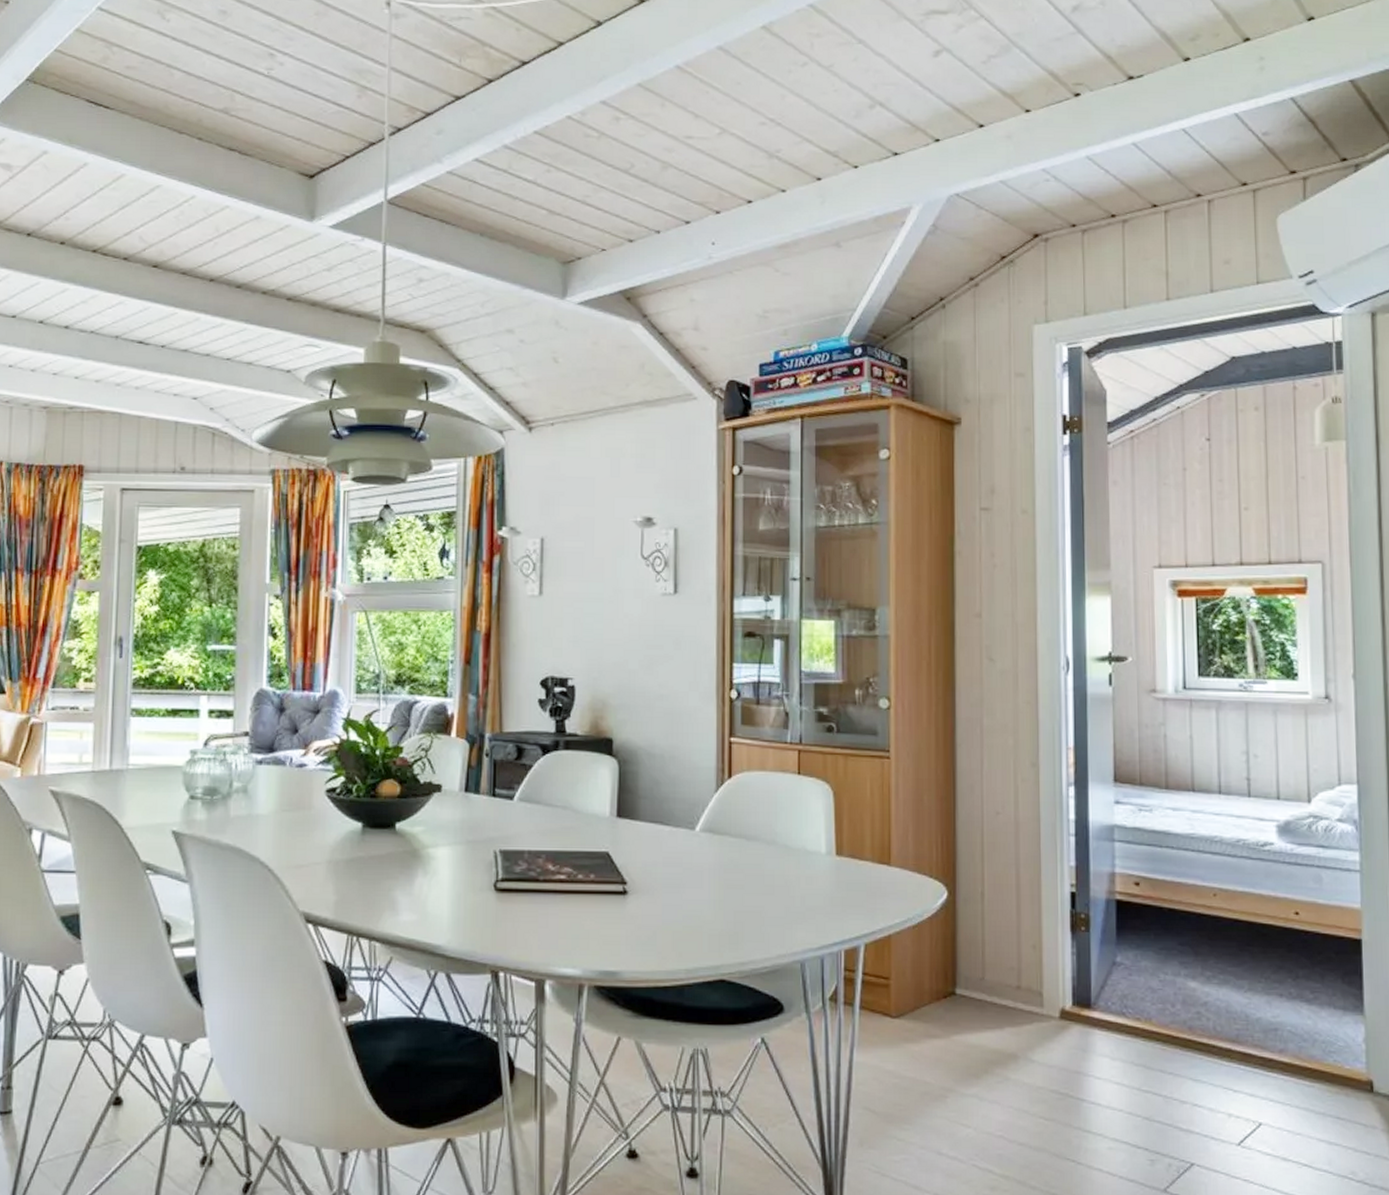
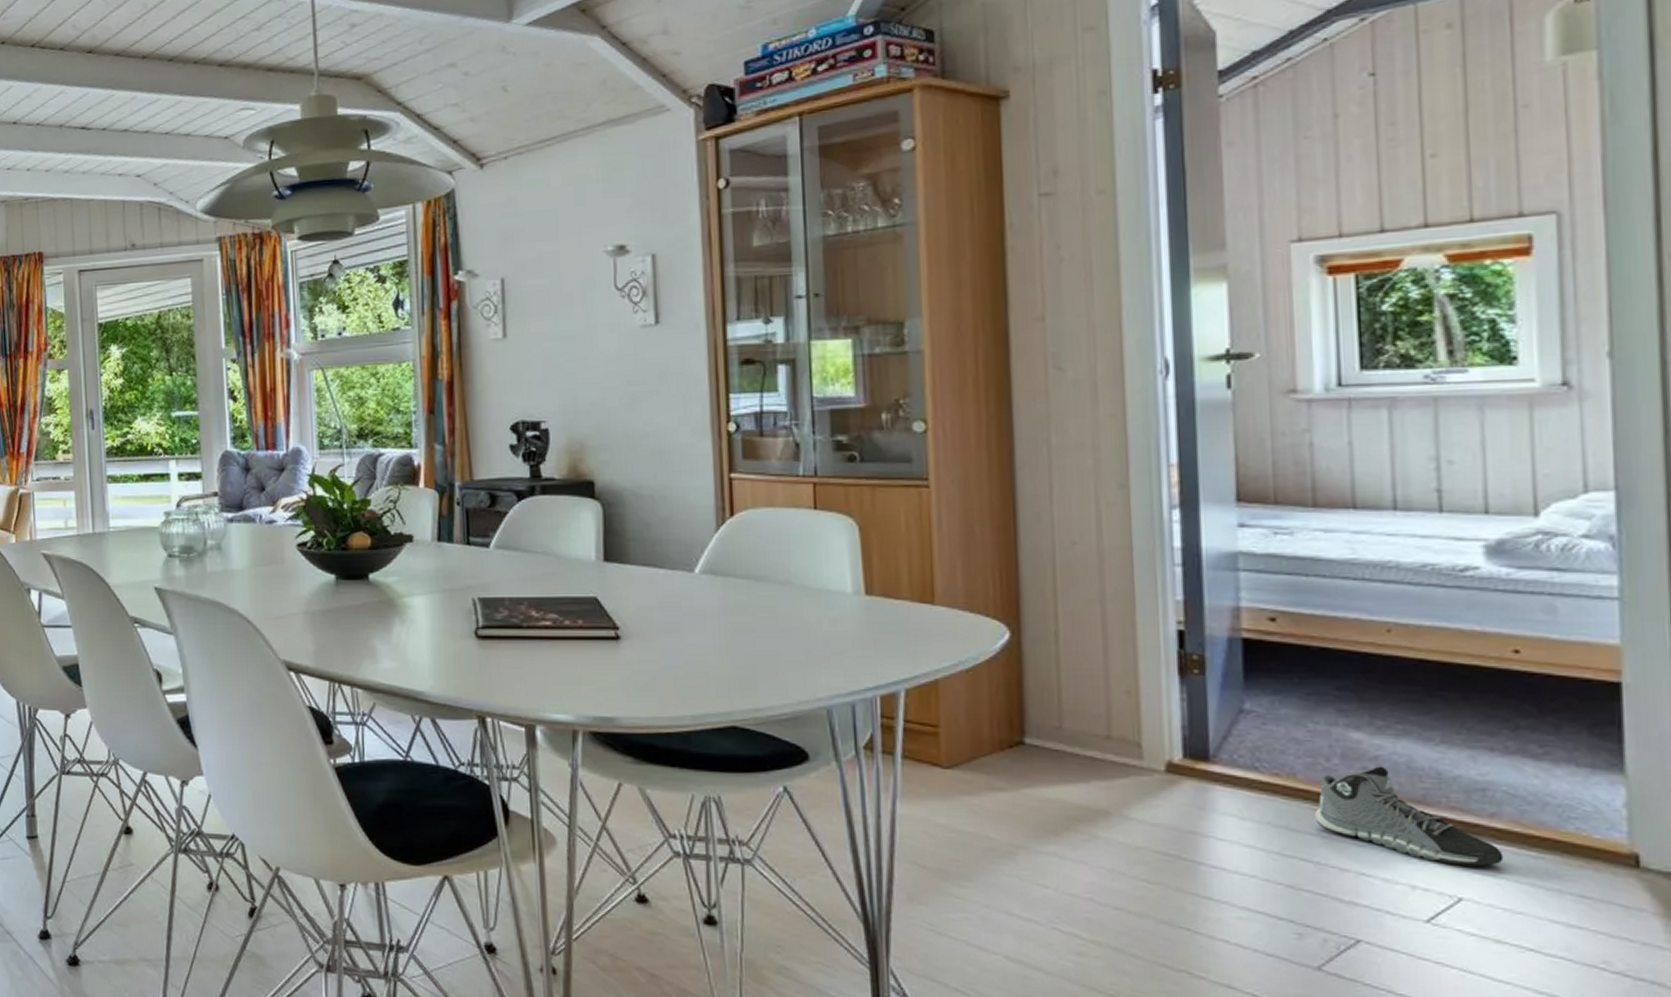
sneaker: none [1164,1010,1288,1095] -> present [1315,766,1504,867]

